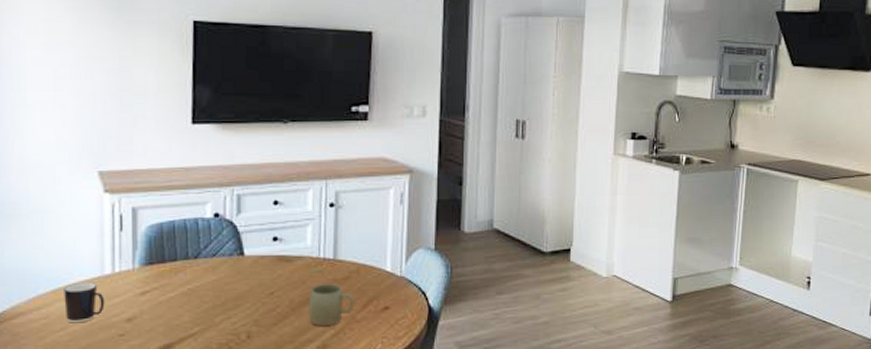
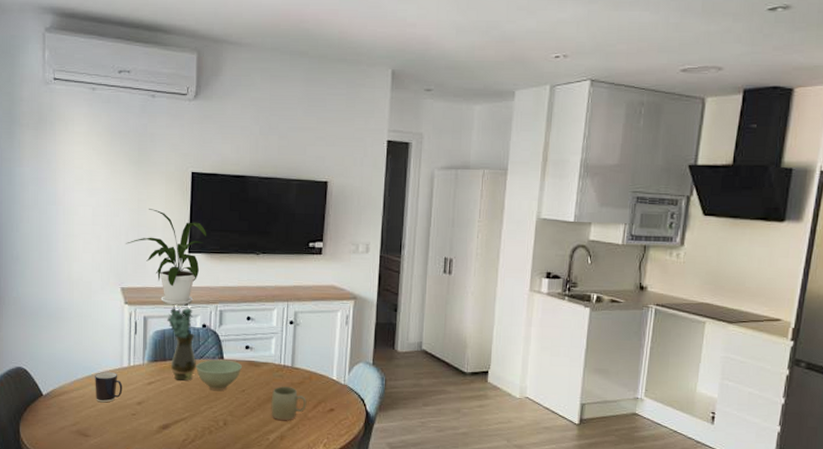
house plant: none [103,68,217,191] -> present [126,209,207,306]
vase: none [165,190,207,286] -> present [167,304,196,381]
bowl: none [207,256,269,297] -> present [196,359,242,391]

